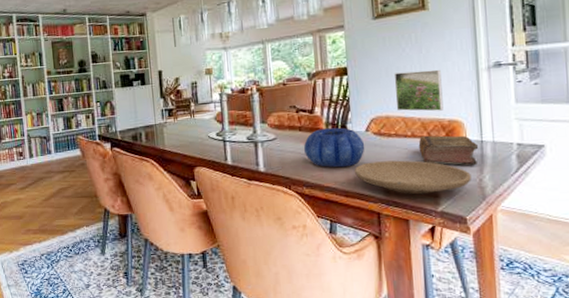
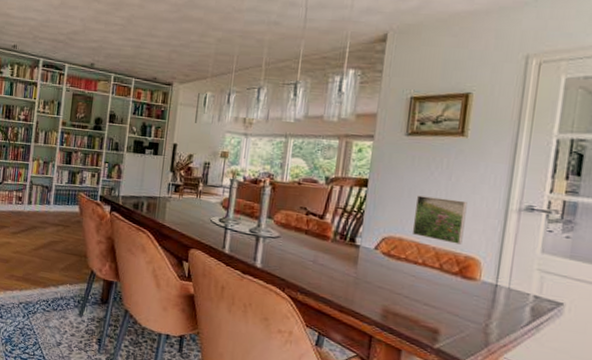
decorative bowl: present [304,127,365,168] -> none [306,236,371,282]
plate: present [355,160,471,195] -> none [354,281,478,329]
book: present [418,135,479,165] -> none [427,266,492,308]

